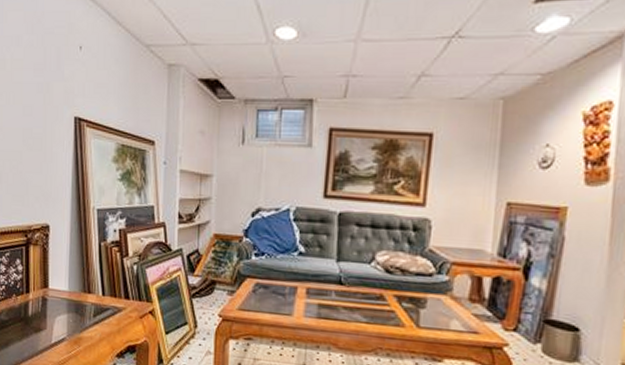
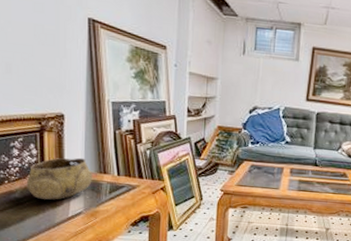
decorative bowl: none [11,274,77,323] -> present [26,157,93,200]

